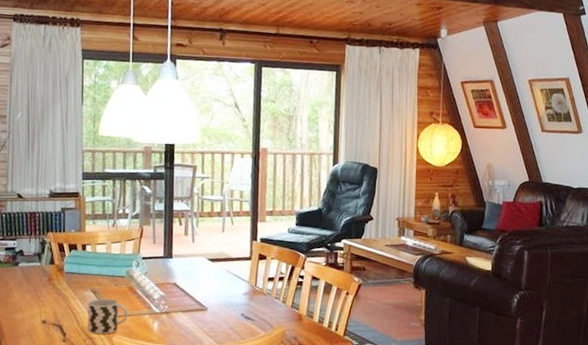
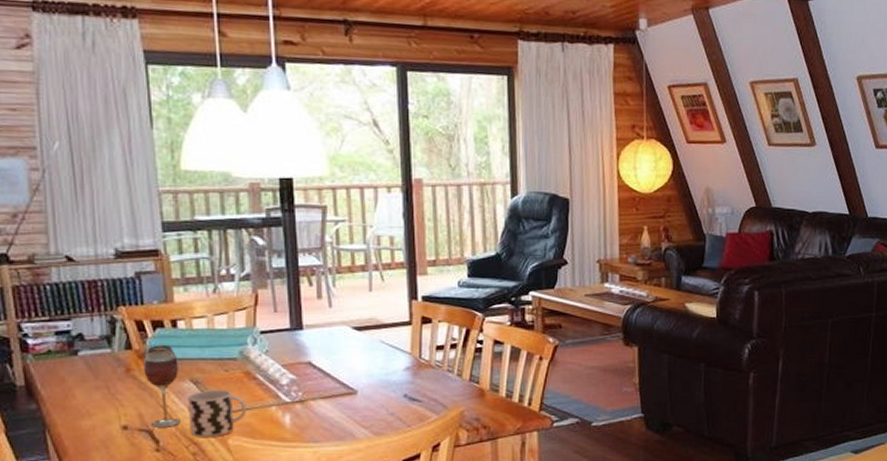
wineglass: none [60,262,85,324] -> present [142,345,180,427]

